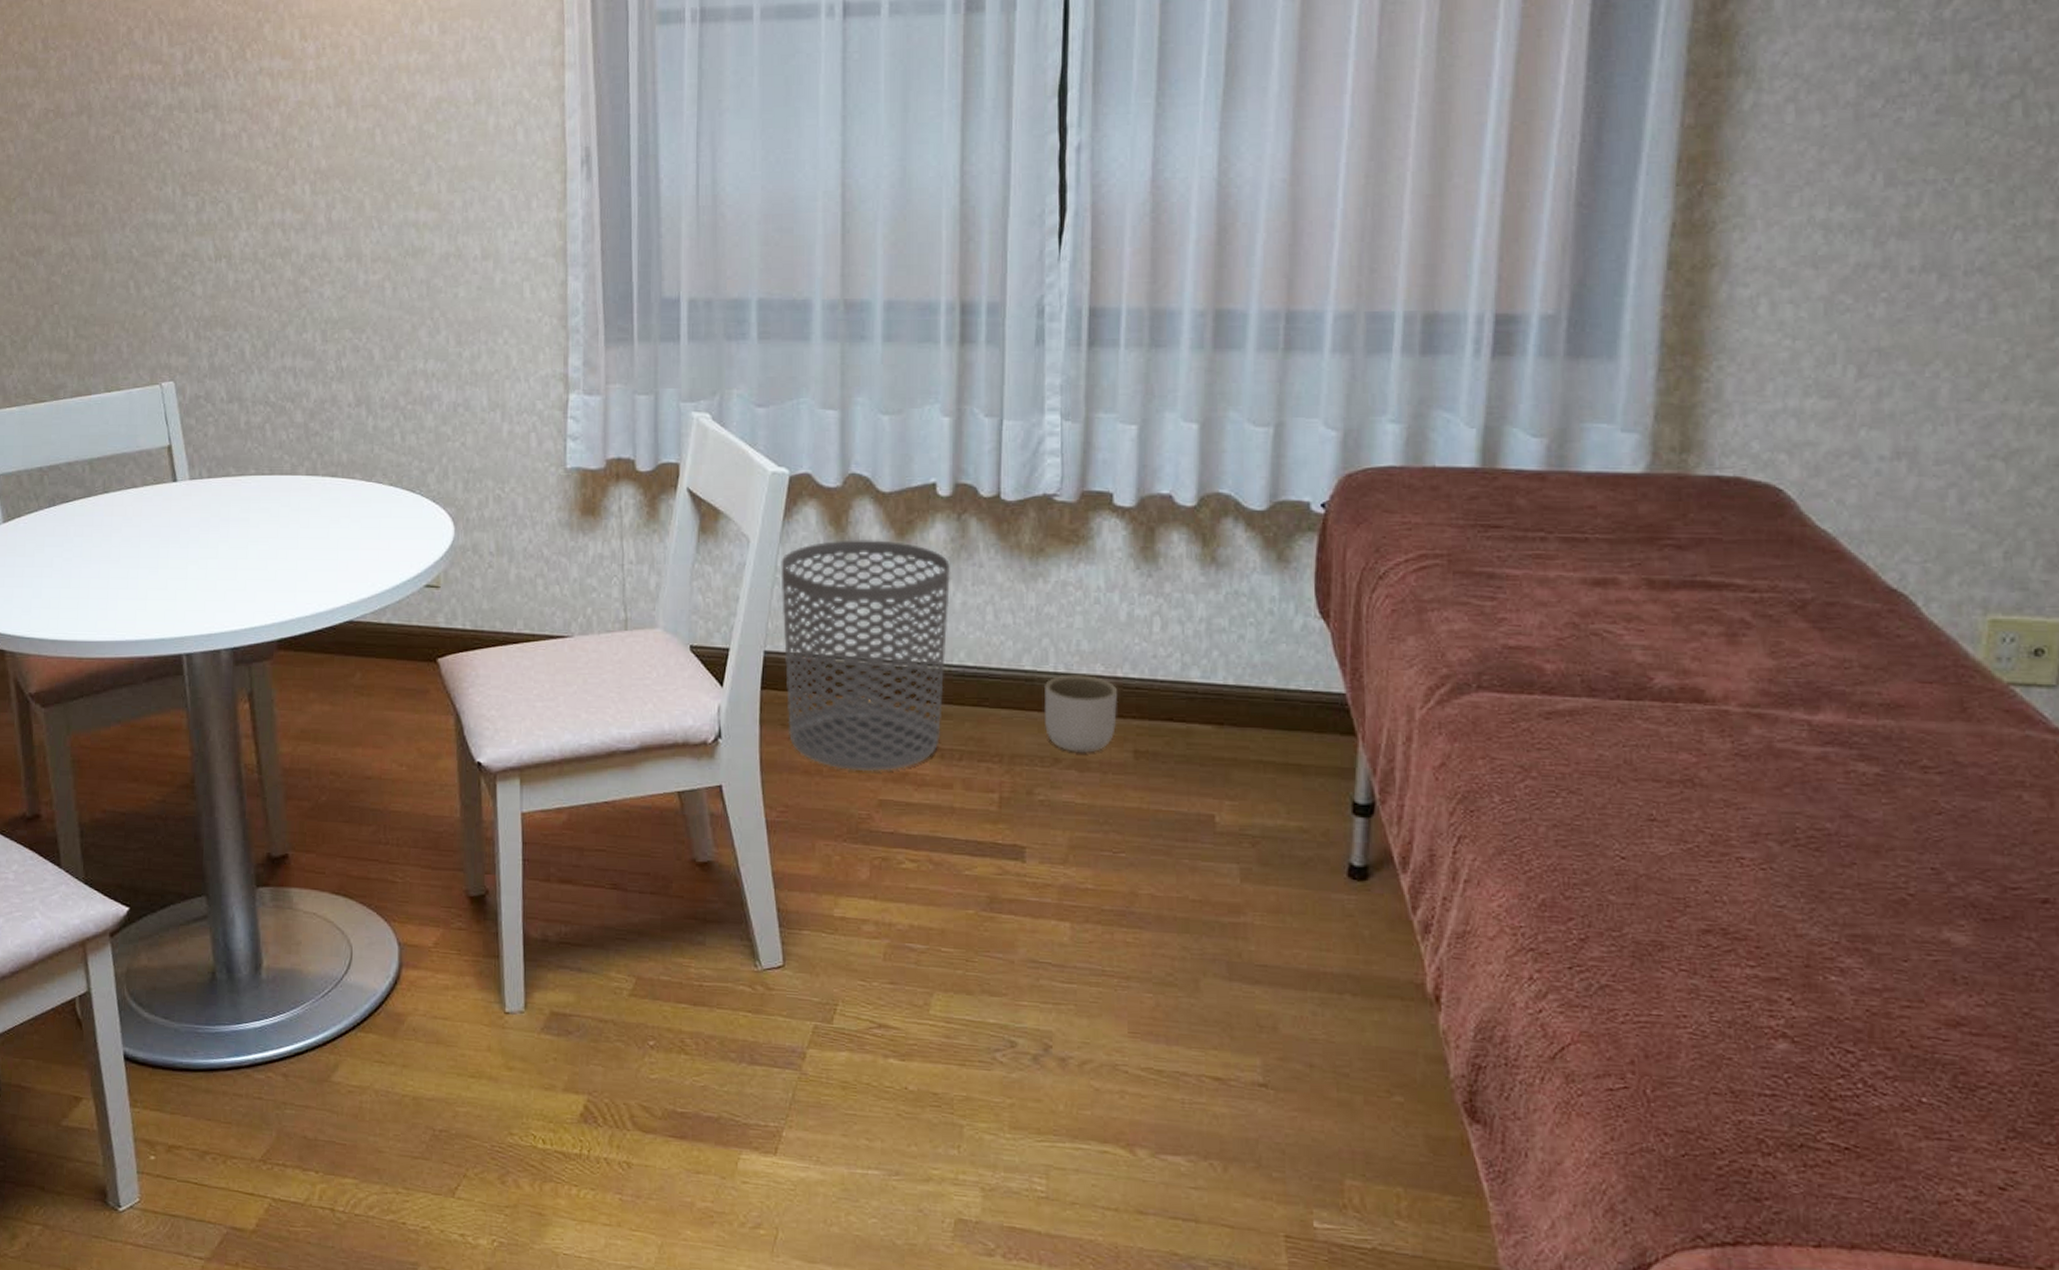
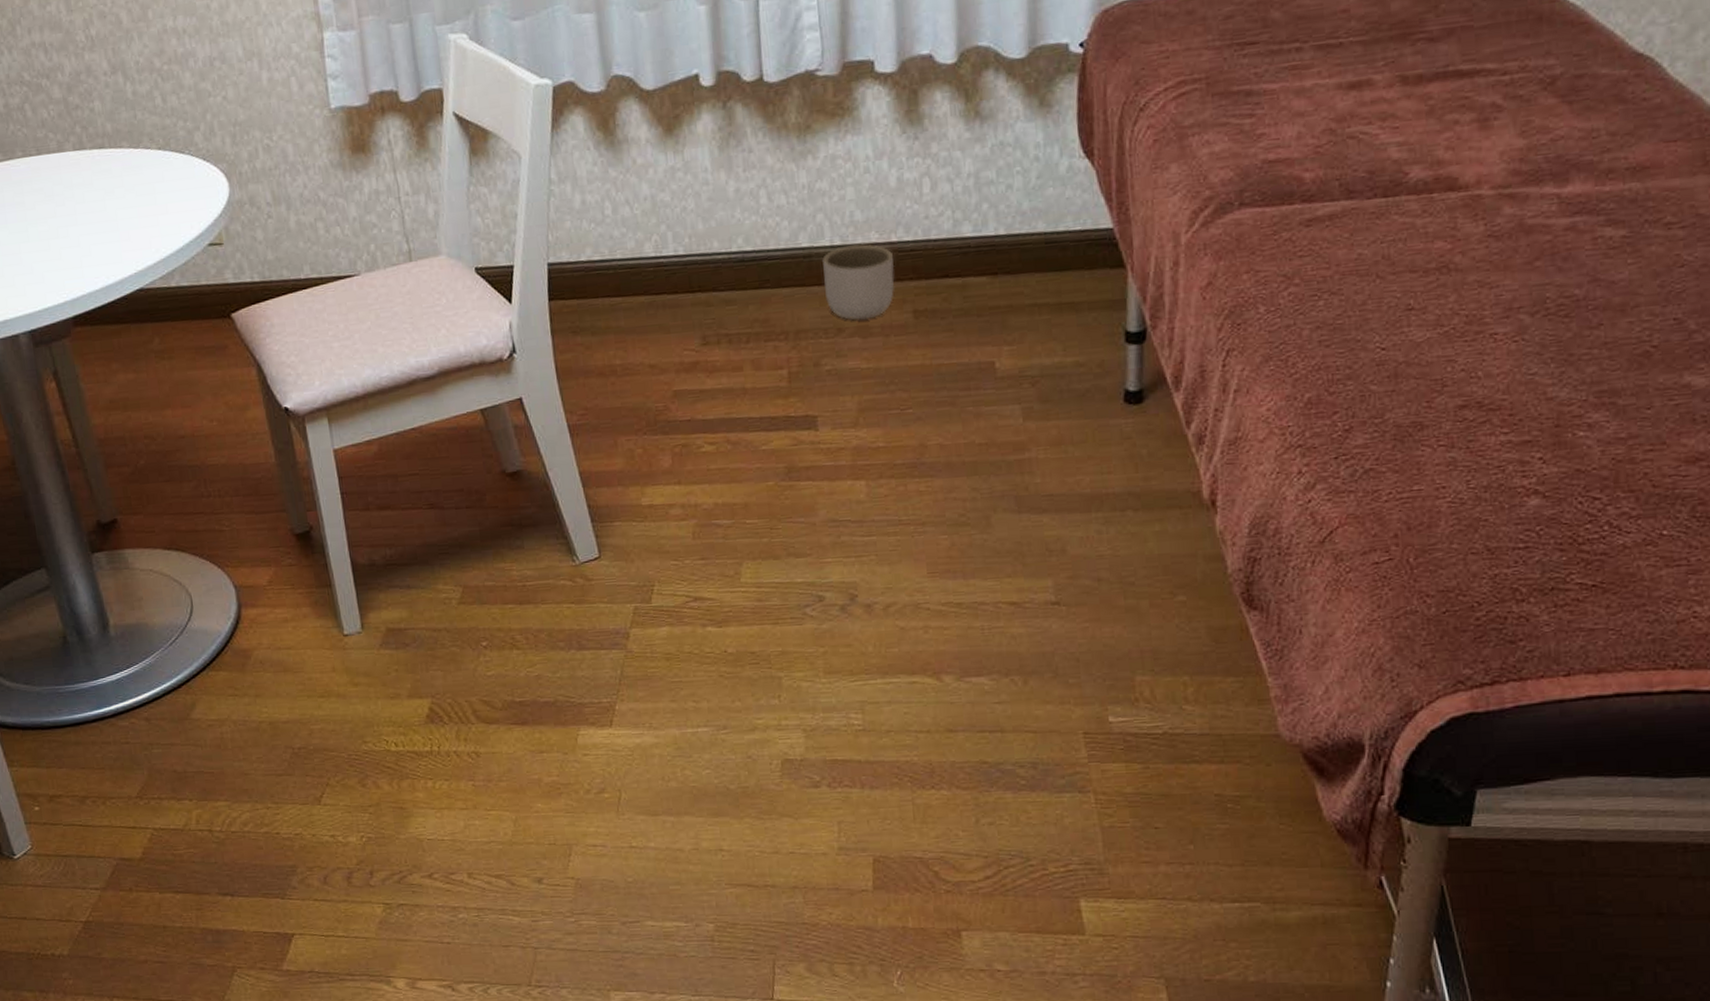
waste bin: present [780,539,951,772] -> none [554,137,726,367]

